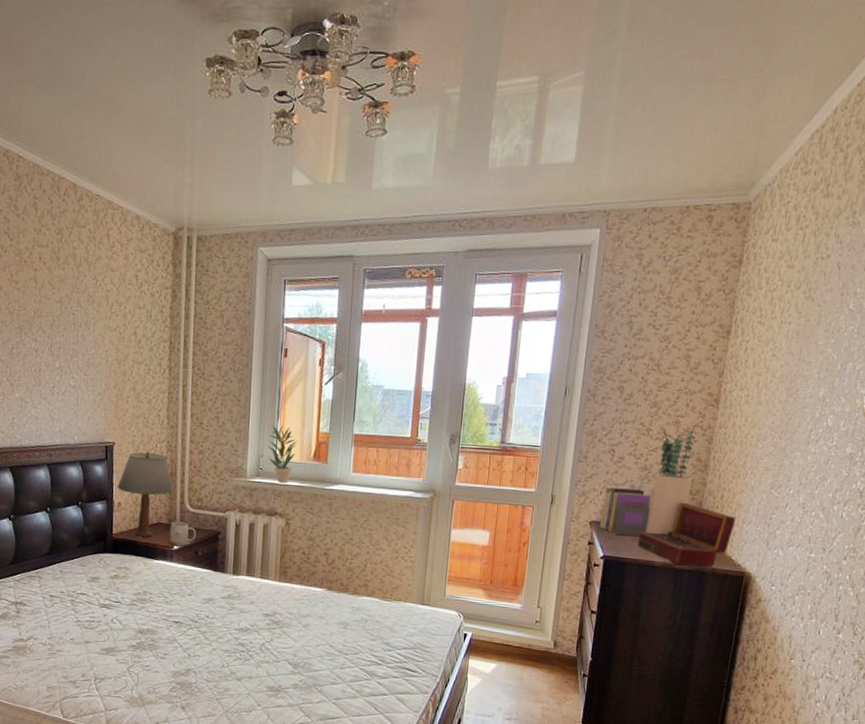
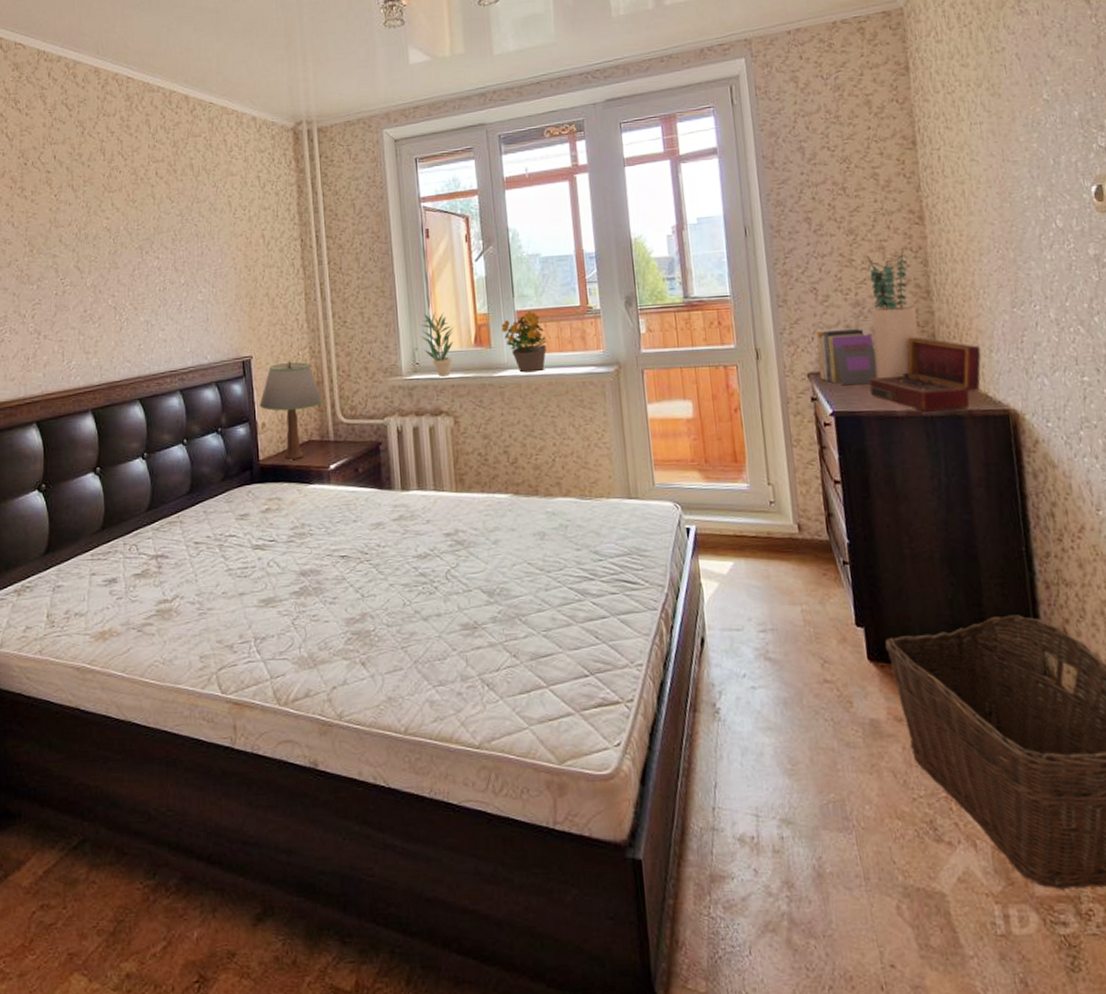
mug: present [169,521,197,547] -> none [323,435,355,465]
flowerpot: none [339,436,376,490] -> present [501,311,547,373]

